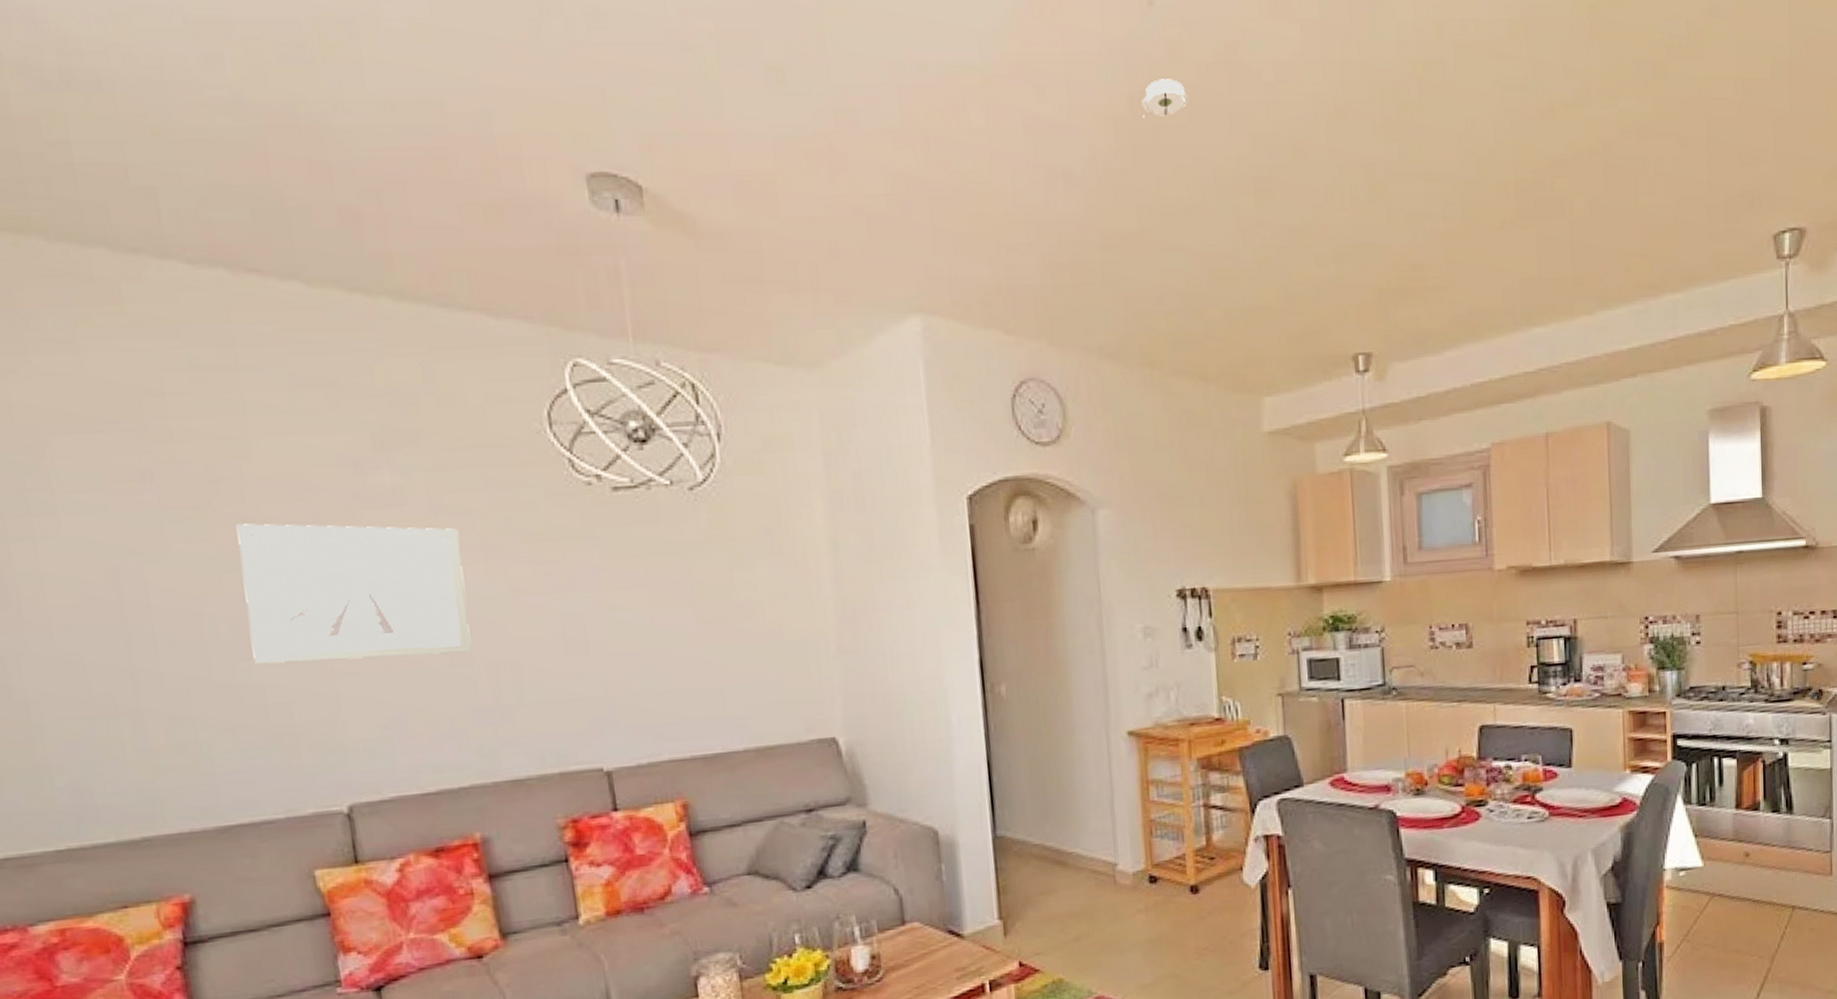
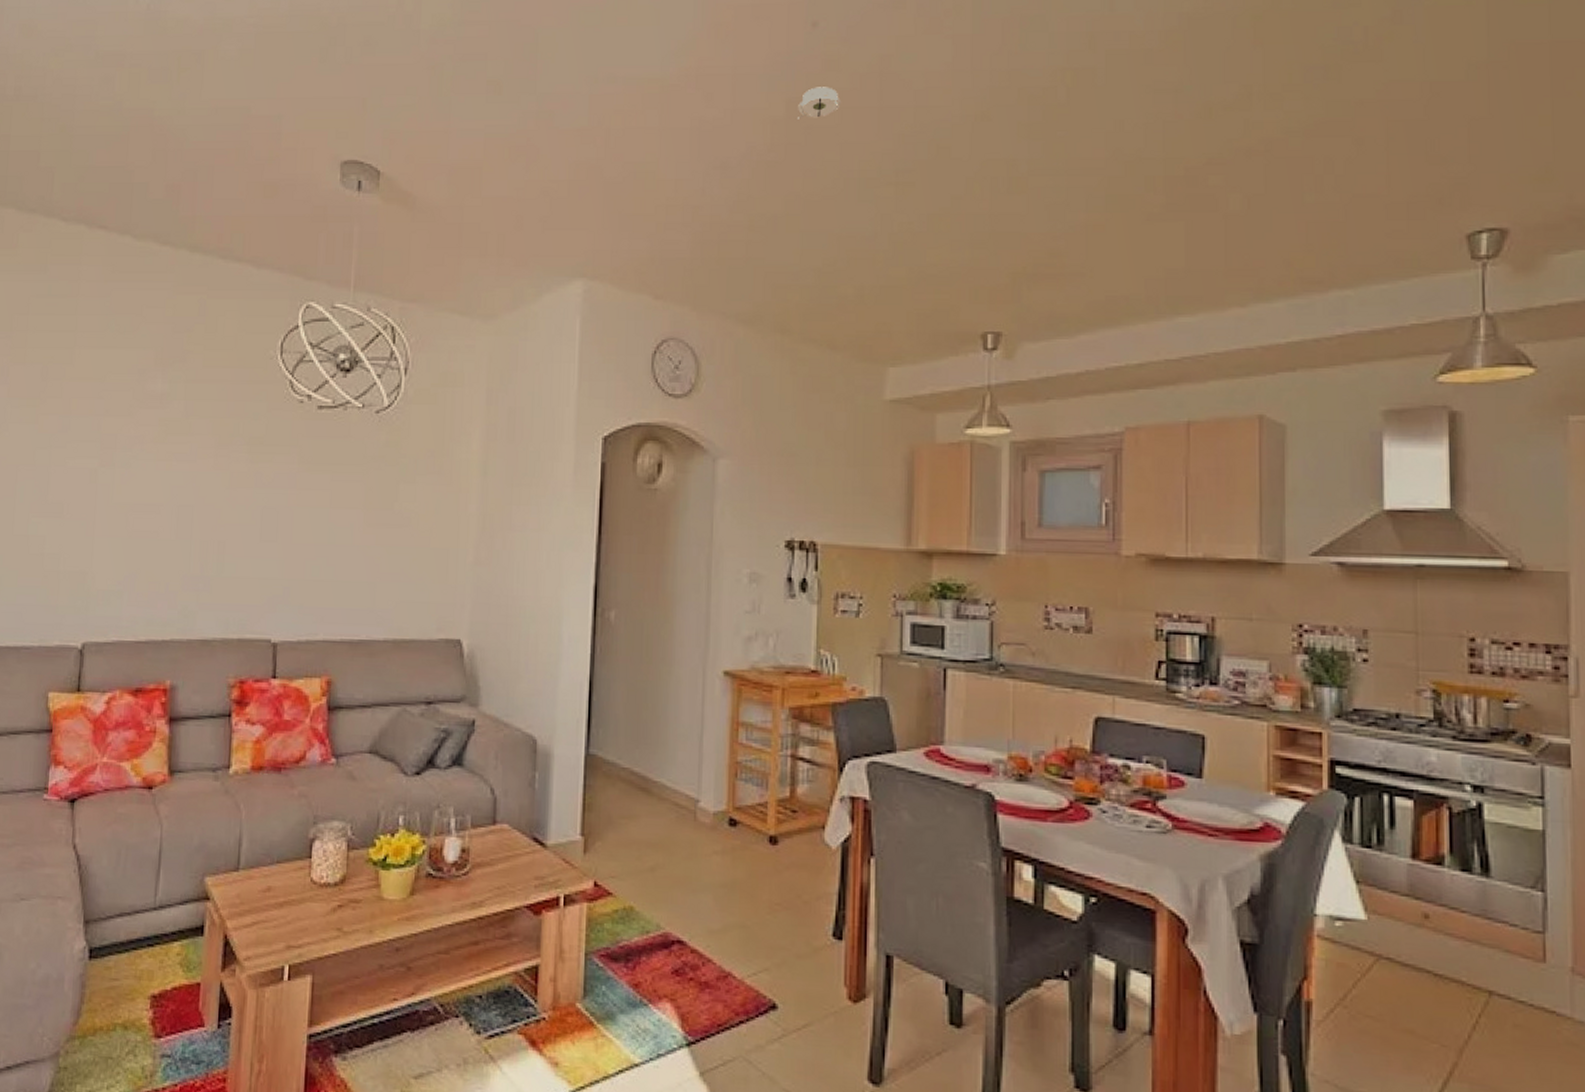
wall art: present [236,523,472,665] -> none [43,413,201,529]

